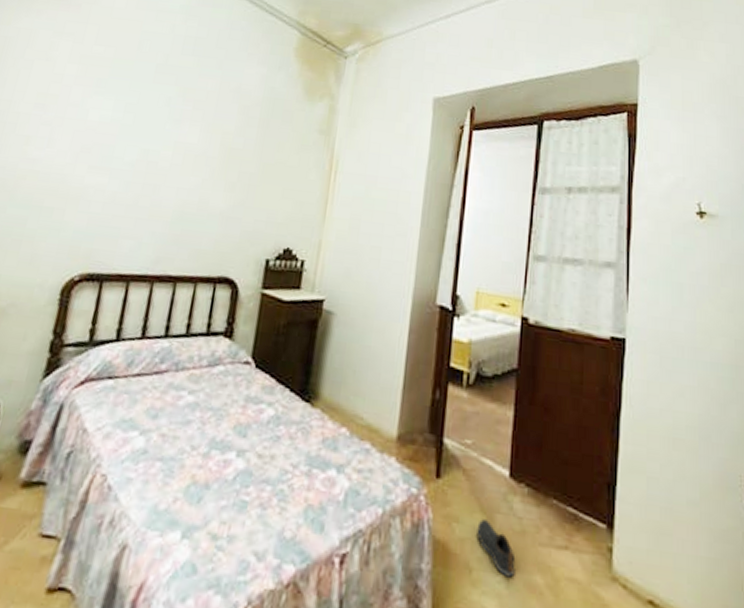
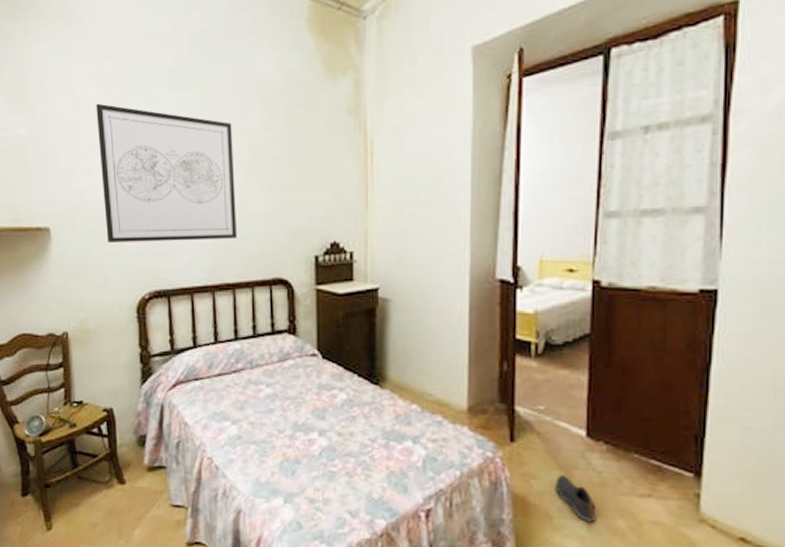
wall art: none [48,80,208,231] -> present [96,103,237,242]

